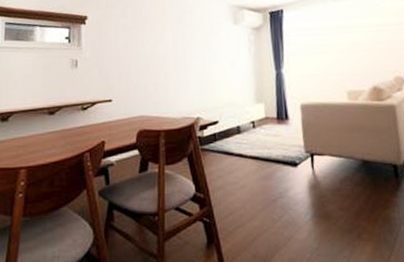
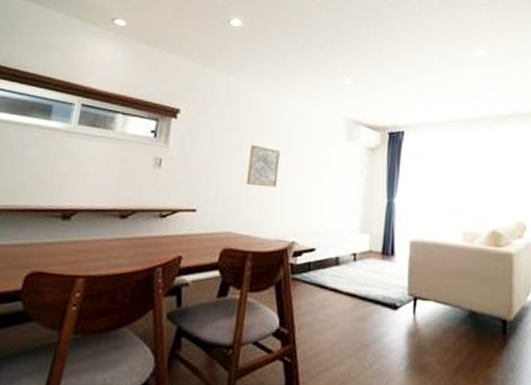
wall art: none [150,38,178,74] -> present [247,145,281,188]

